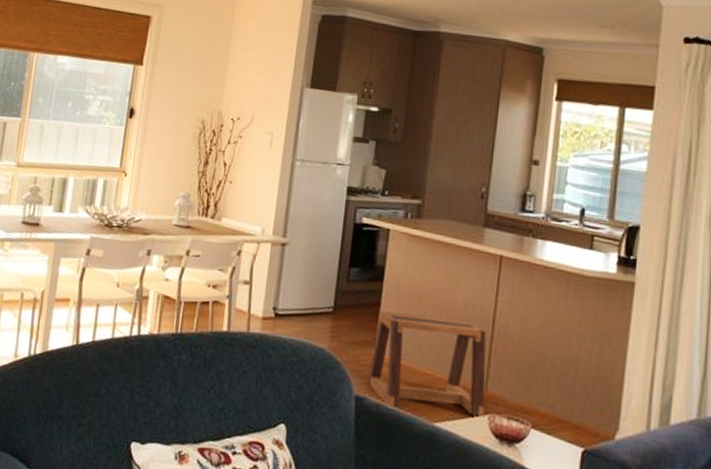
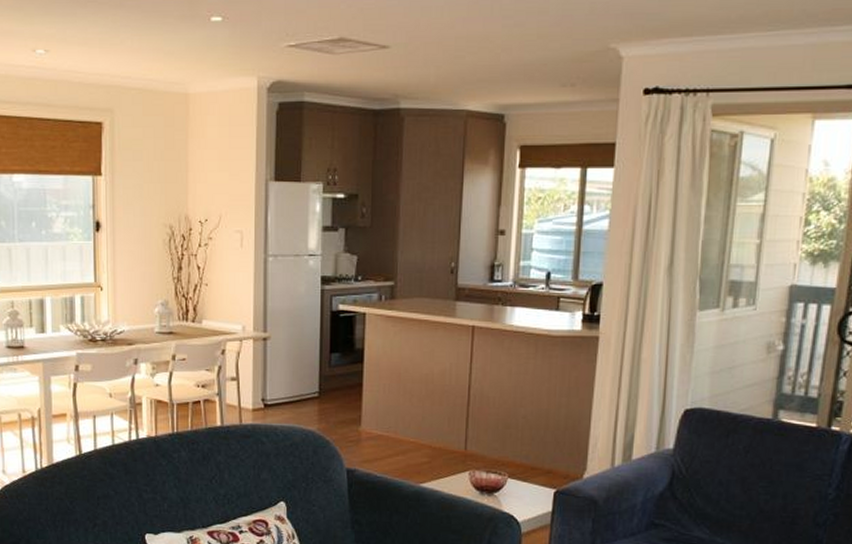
stool: present [367,310,487,418] -> none [356,389,466,476]

